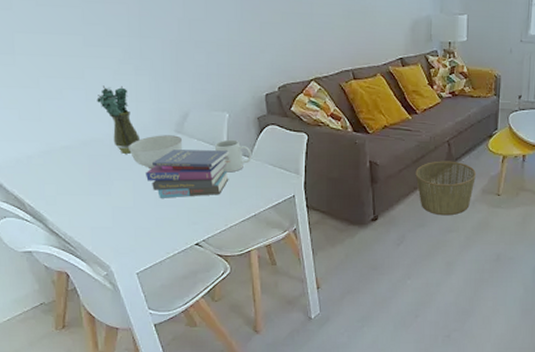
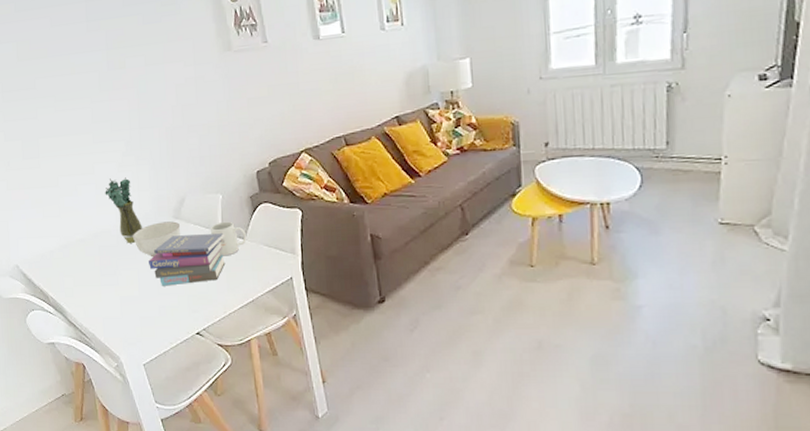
basket: present [415,160,476,216] -> none [424,228,500,294]

